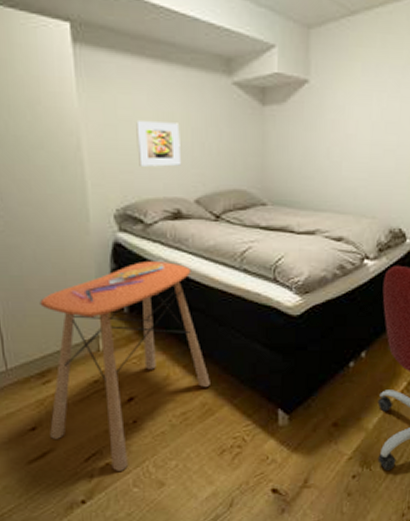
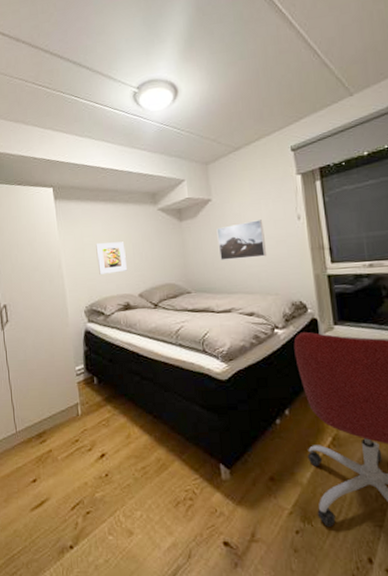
side table: present [40,262,210,471] -> none [37,342,162,519]
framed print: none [309,118,372,169] -> present [216,220,266,261]

